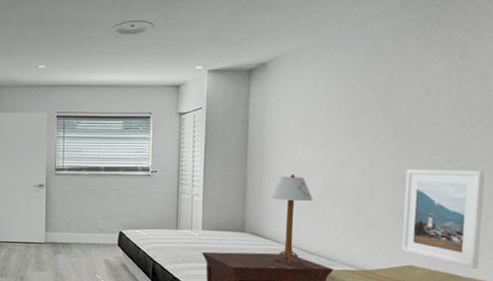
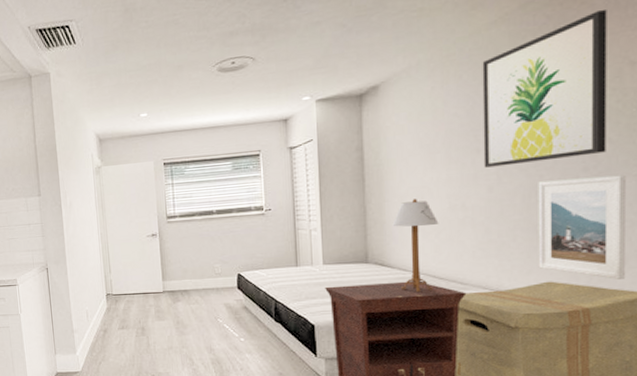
wall art: none [358,16,478,151] -> present [482,10,607,168]

